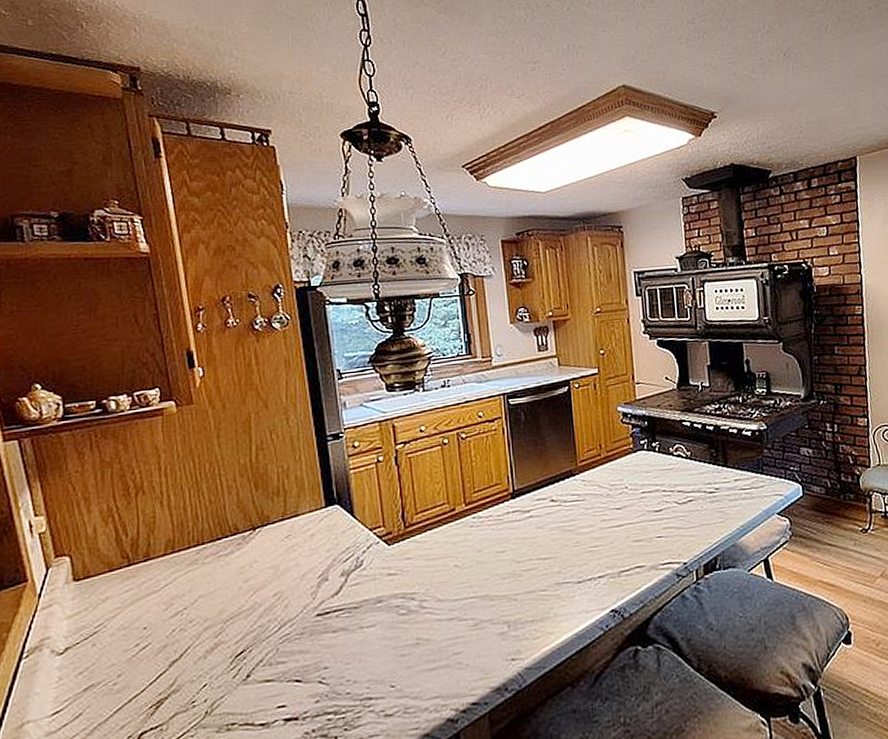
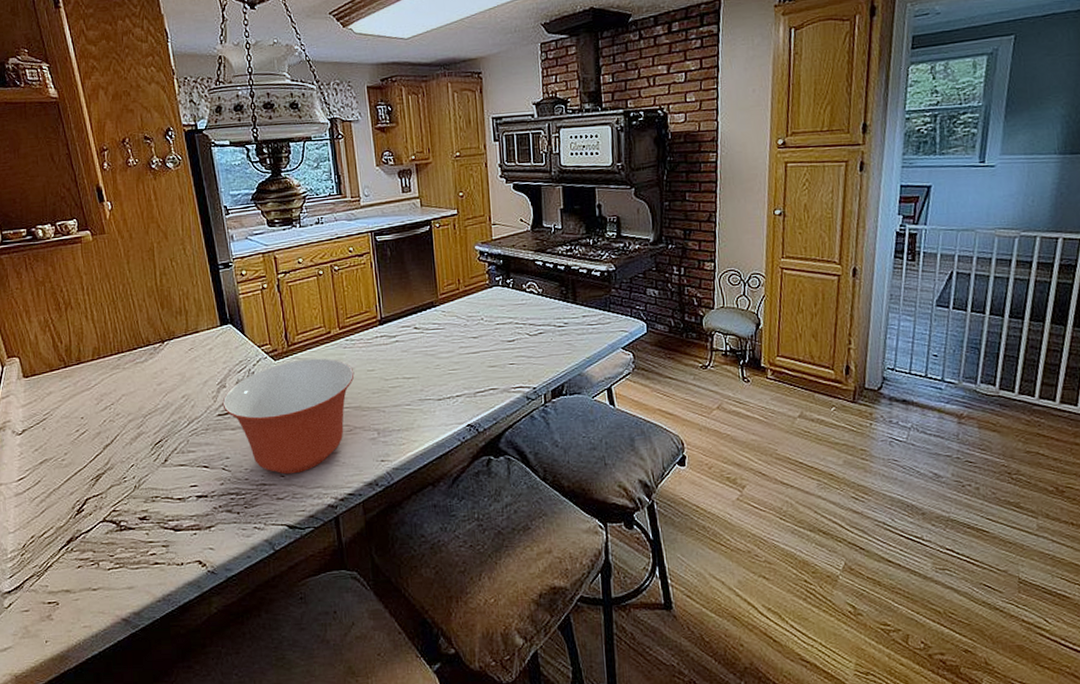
mixing bowl: none [323,539,482,684] -> present [222,358,355,475]

